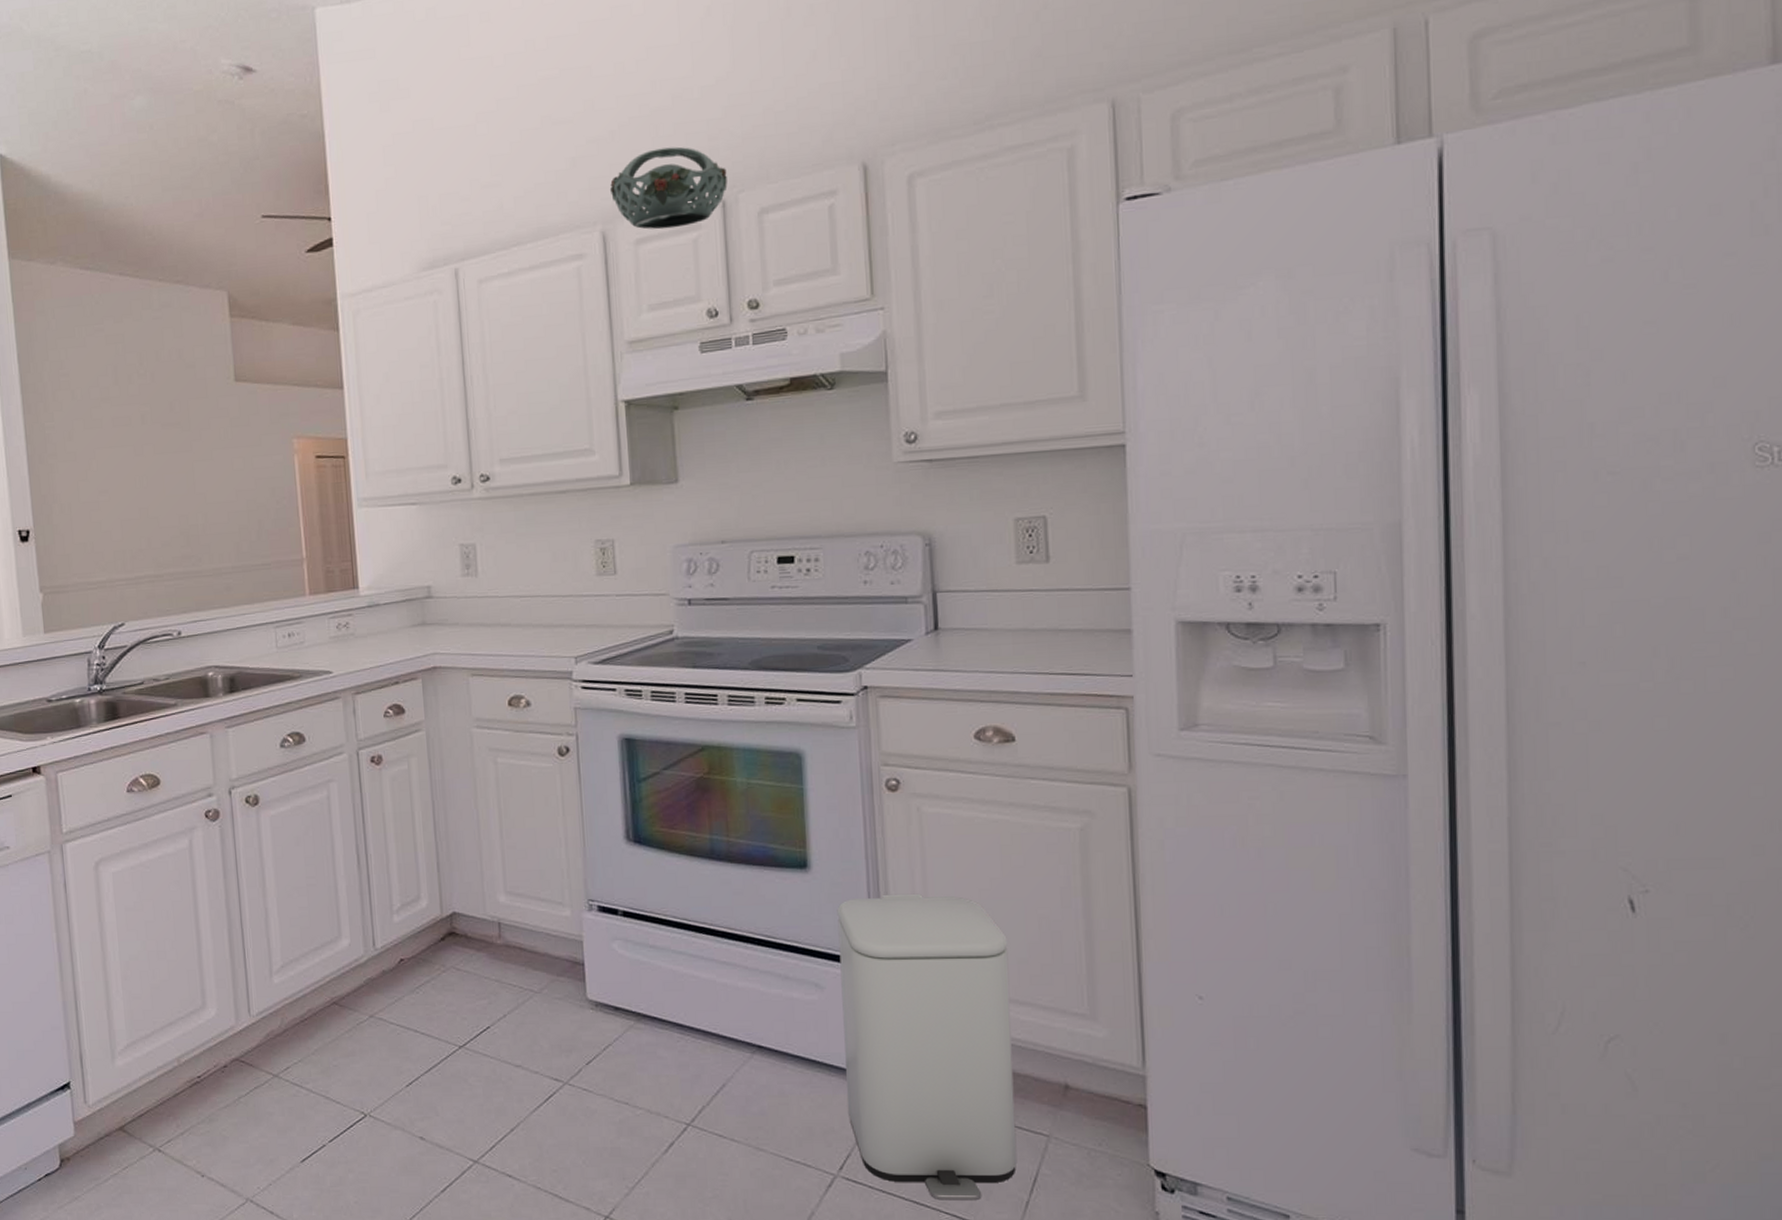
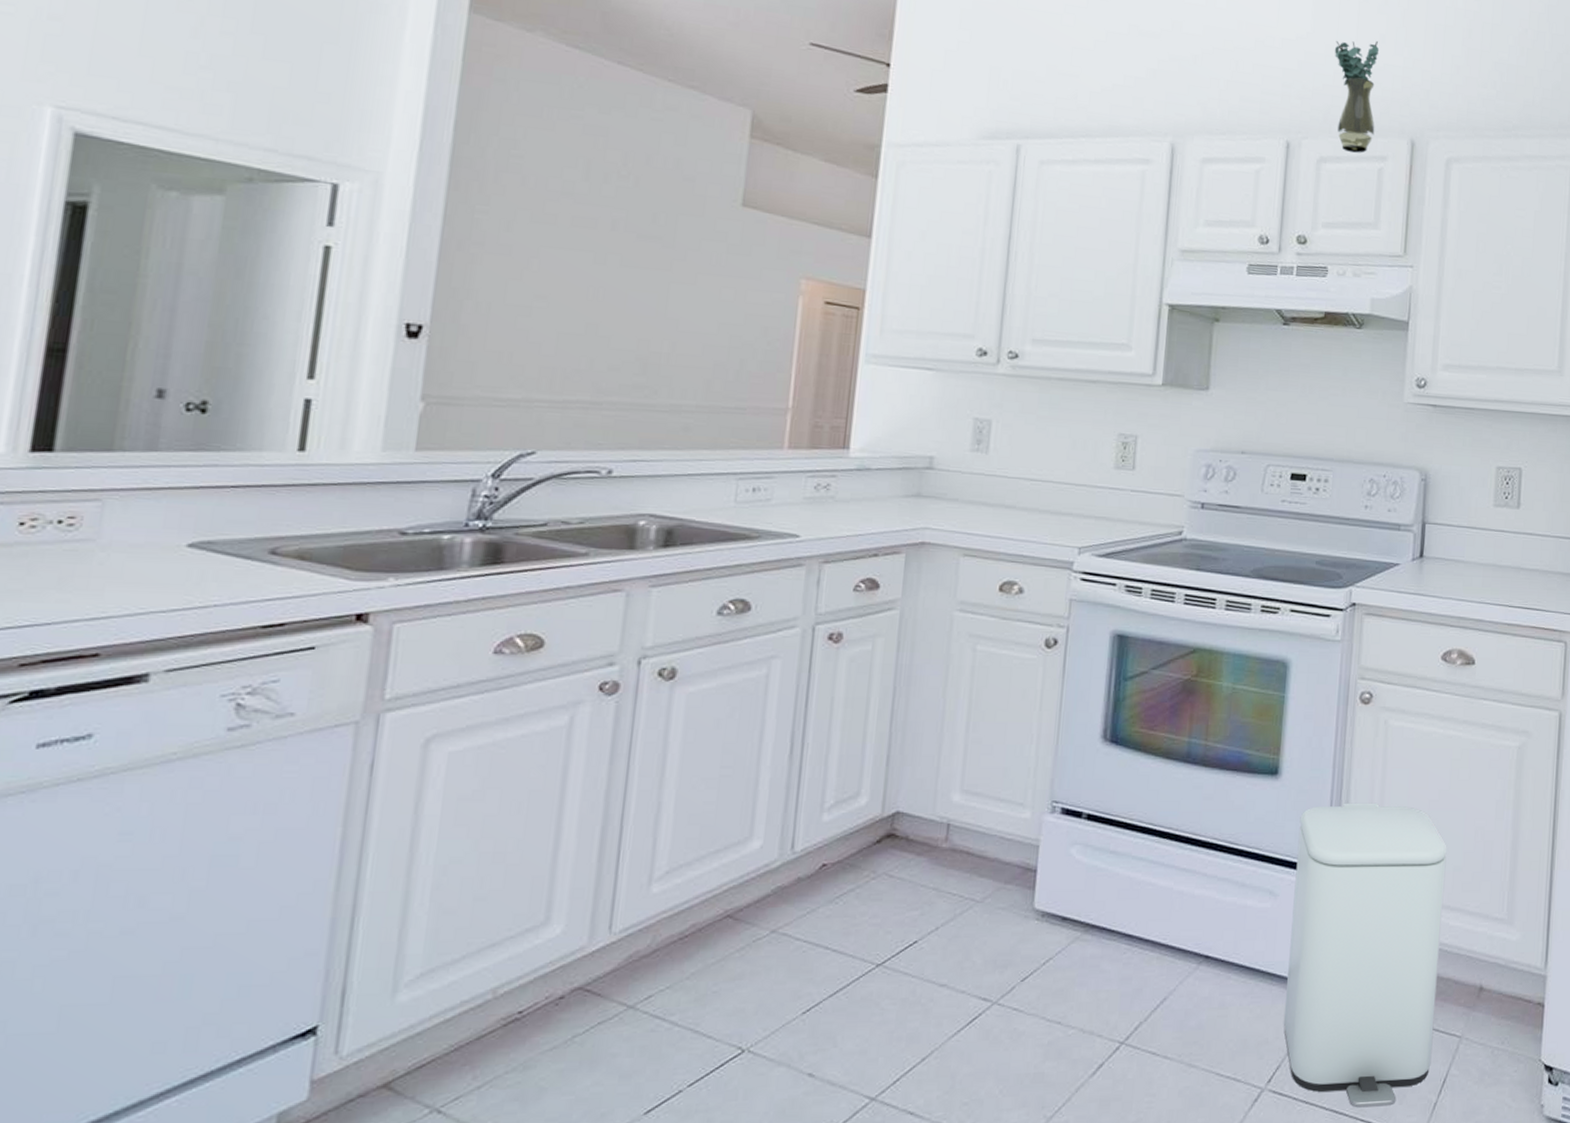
decorative basket: present [609,146,728,230] -> none [1184,81,1295,157]
vase: none [760,59,819,195] -> present [1335,40,1380,153]

